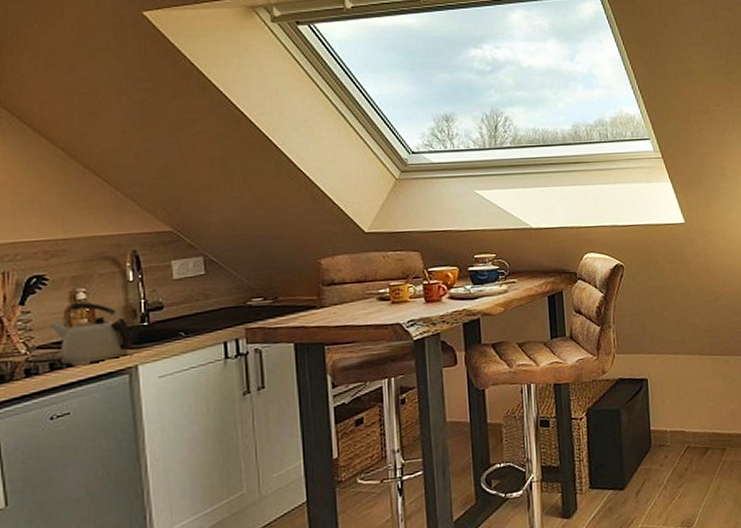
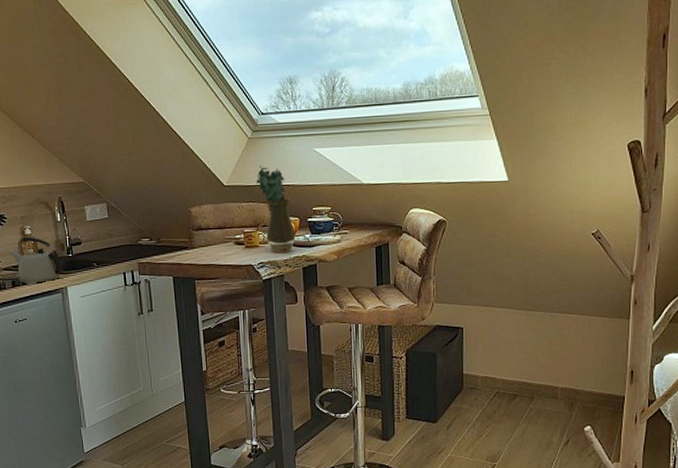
vase: none [405,208,454,309] -> present [256,165,296,254]

